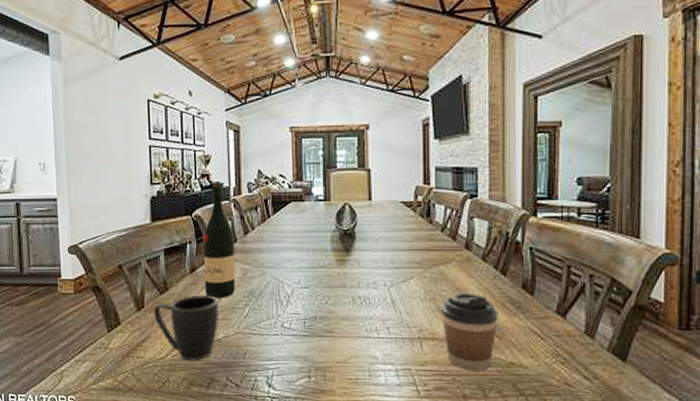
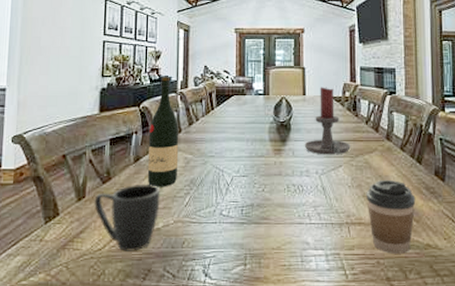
candle holder: none [370,190,424,266] -> present [304,87,351,155]

